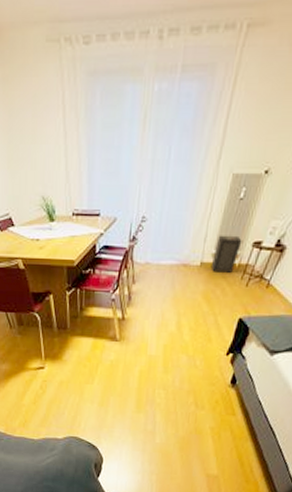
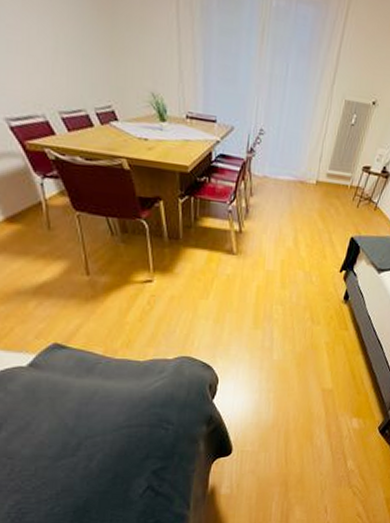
speaker: present [210,235,242,273] -> none [325,156,354,194]

